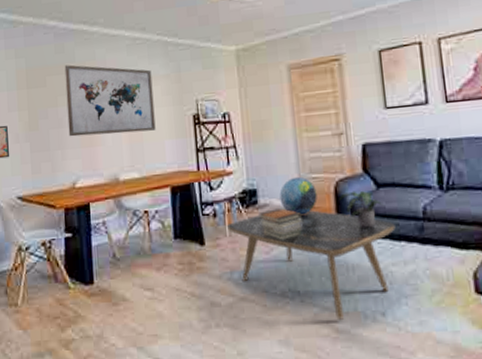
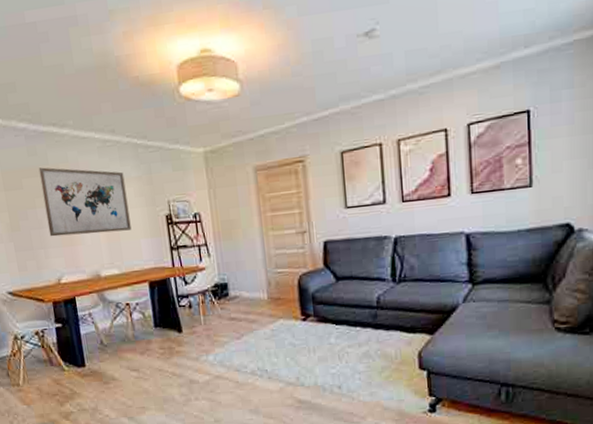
coffee table: present [227,208,395,320] -> none [202,299,352,393]
book stack: present [259,208,303,240] -> none [230,300,269,327]
decorative globe: present [279,176,317,215] -> none [248,271,283,306]
potted plant: present [339,191,384,229] -> none [302,283,342,316]

